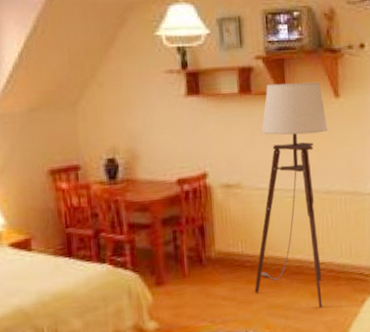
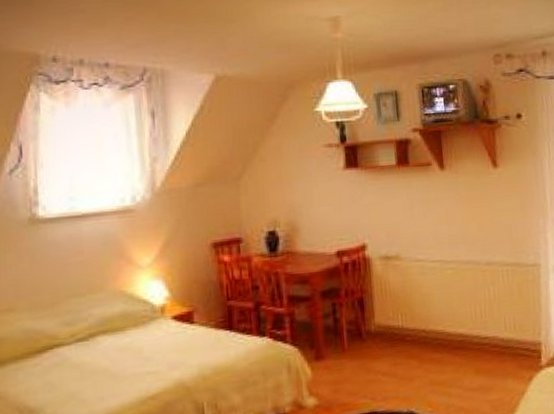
floor lamp: present [254,82,328,309] -> none [415,153,487,386]

